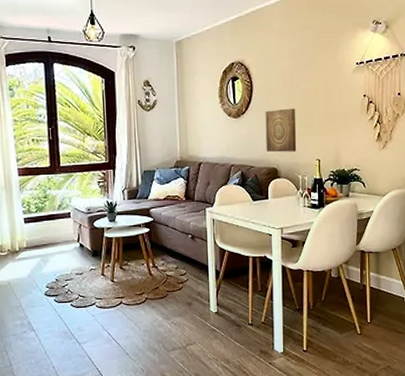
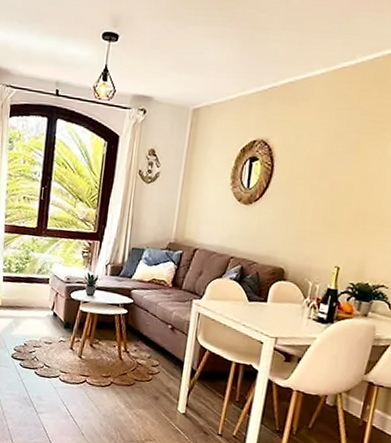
wall art: present [265,108,297,153] -> none [275,201,322,254]

